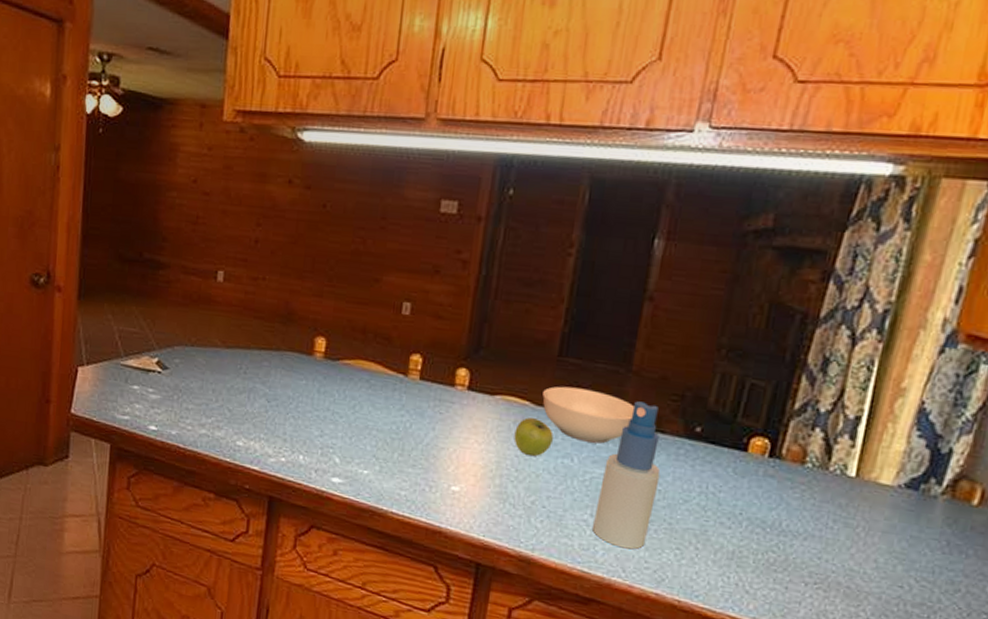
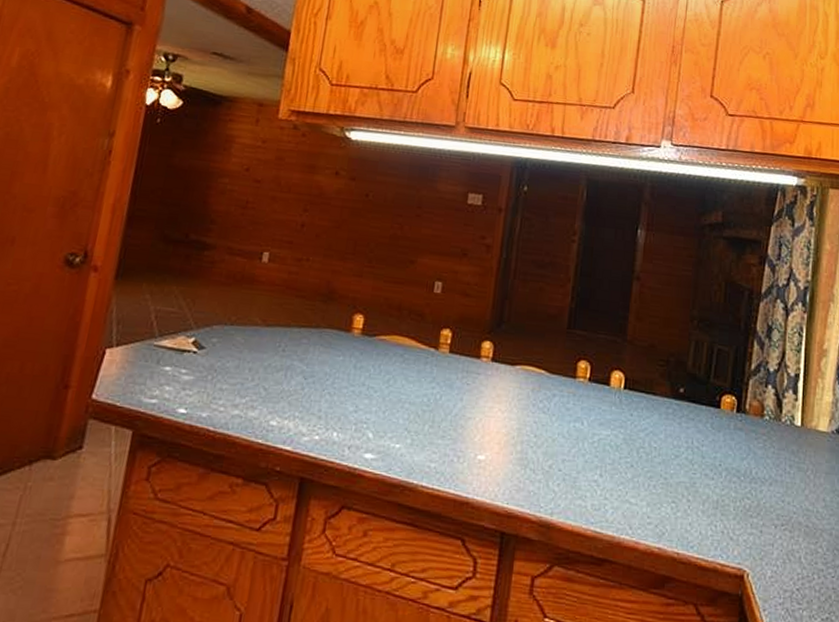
fruit: present [514,417,554,456] -> none [532,385,566,421]
bowl: present [542,386,636,444] -> none [555,355,632,407]
spray bottle: present [593,401,660,550] -> none [602,367,655,507]

